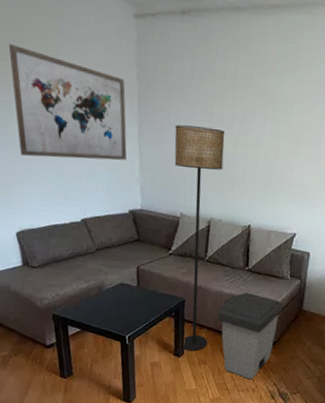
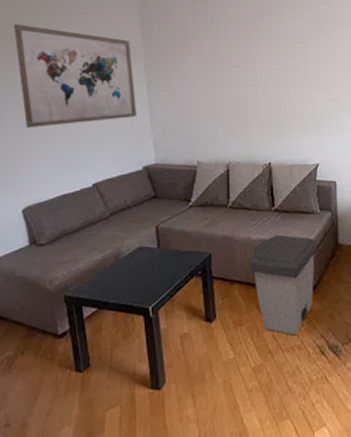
floor lamp: present [174,125,225,351] -> none [183,73,242,313]

